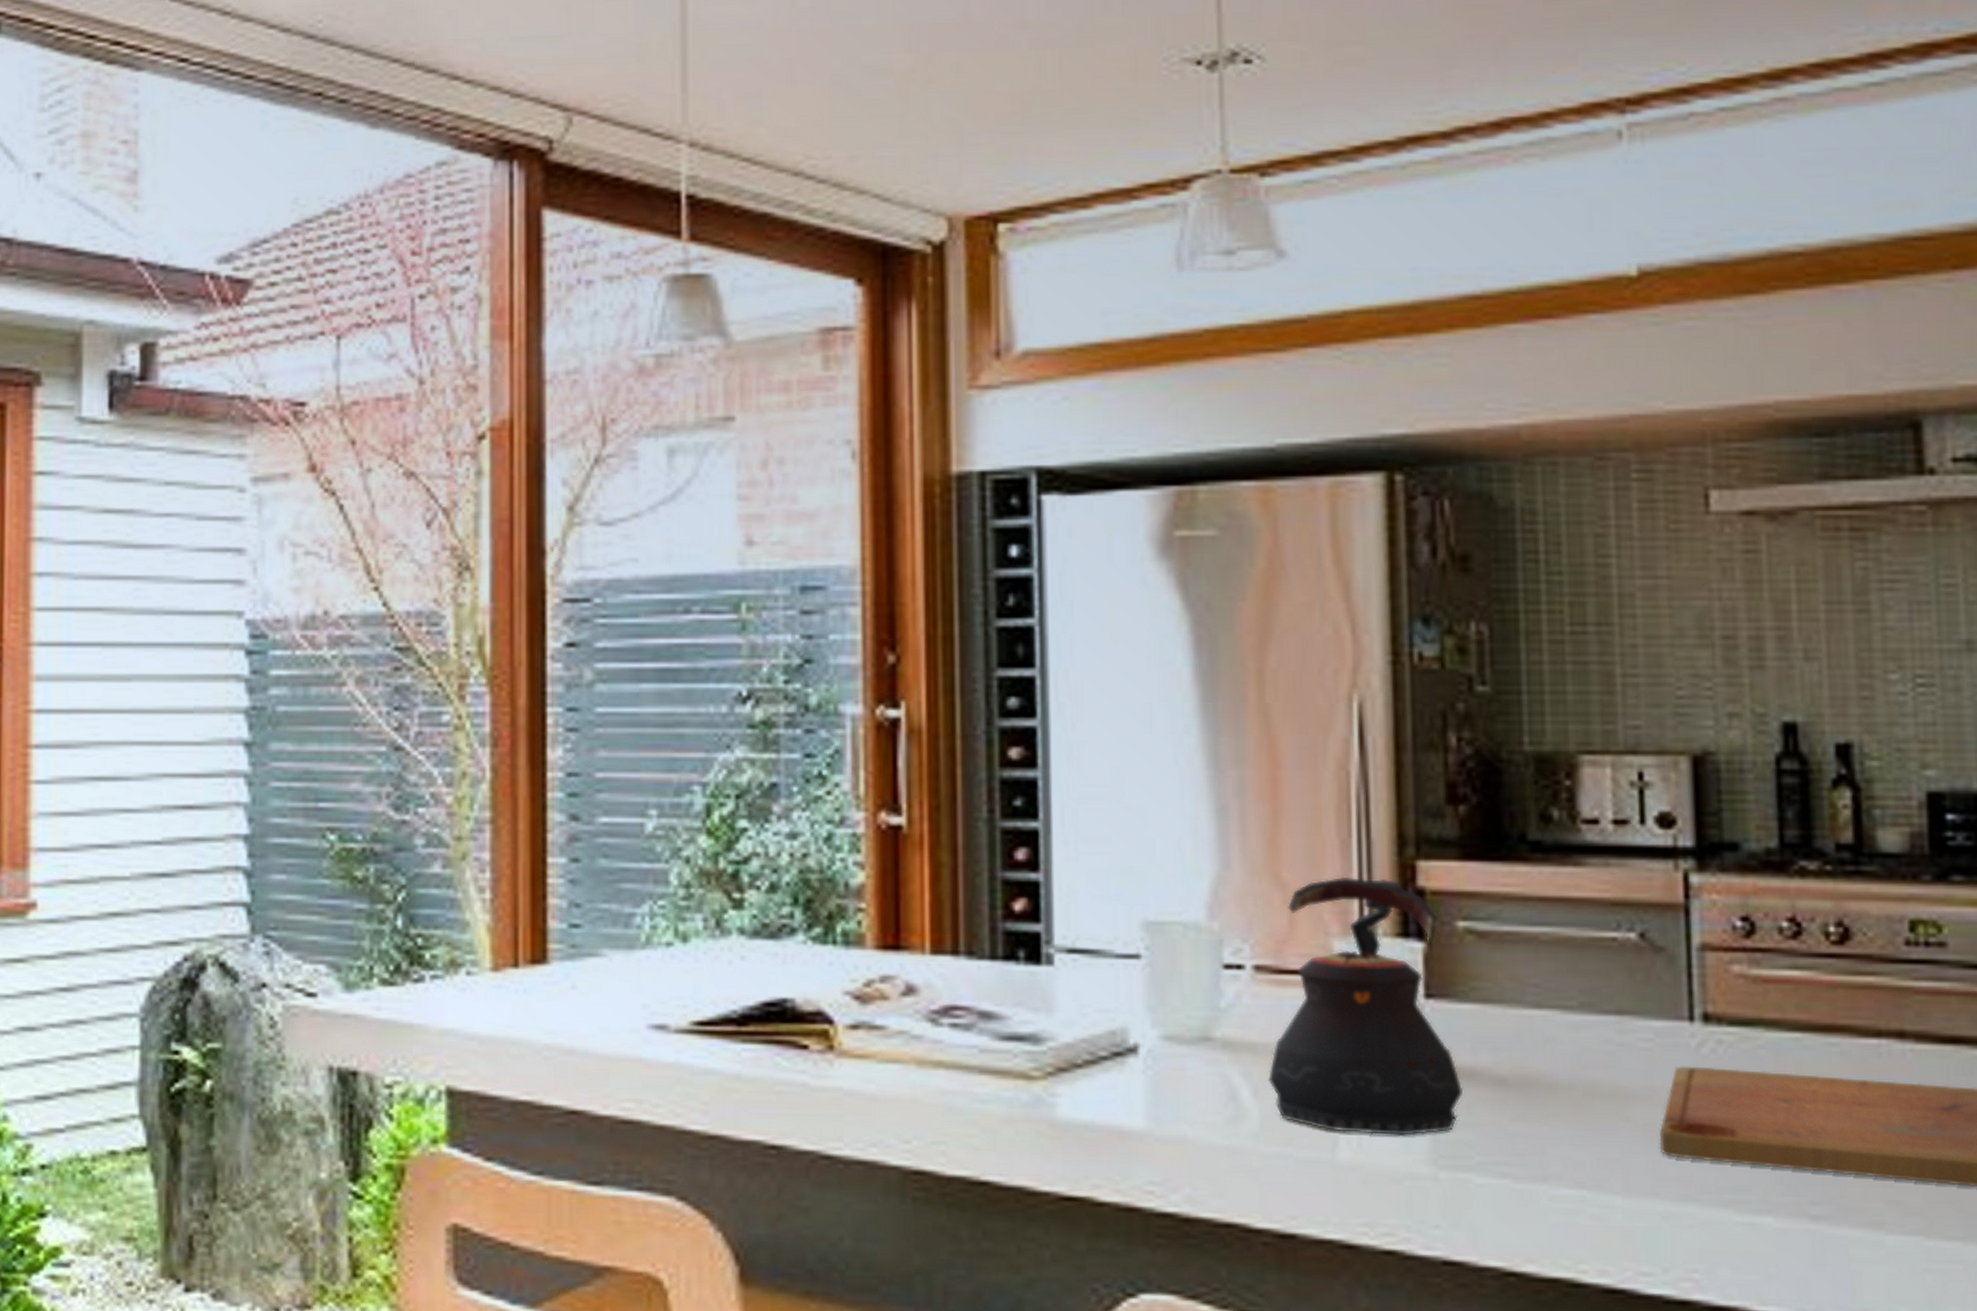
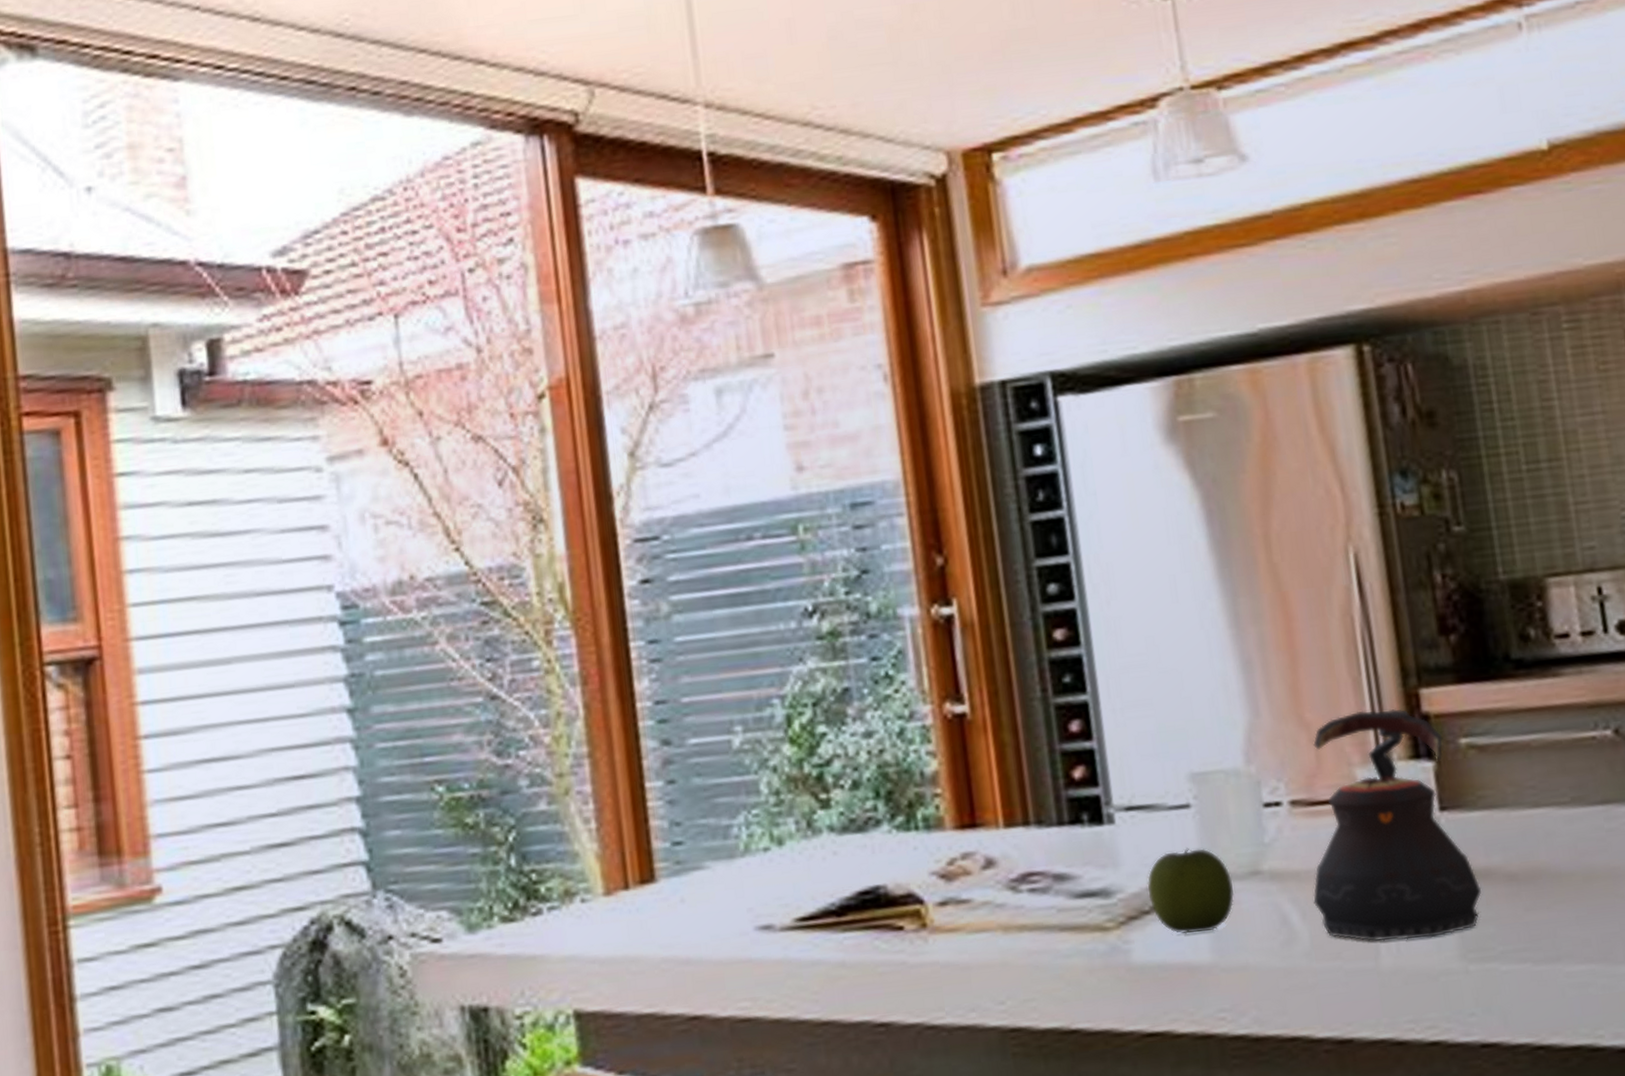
apple: none [1082,1002,1180,1096] -> present [1147,848,1235,934]

